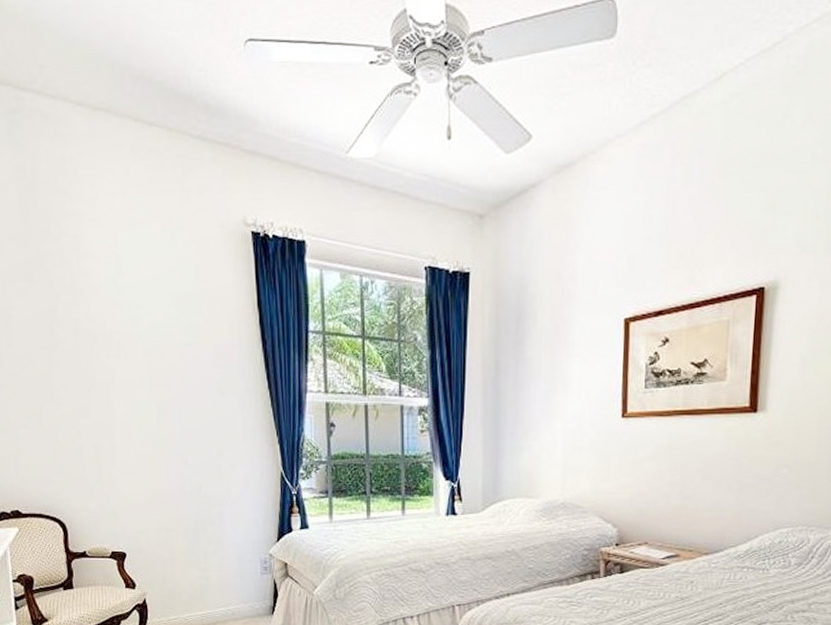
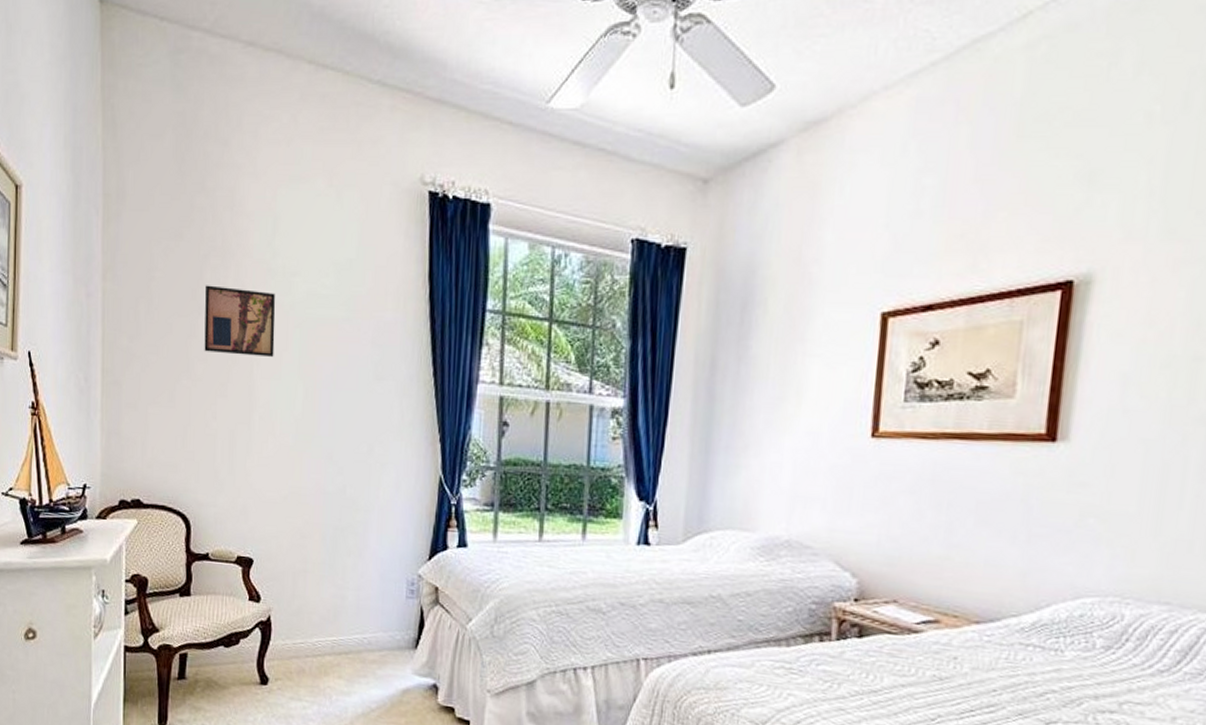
wall art: none [59,320,128,380] -> present [204,285,276,357]

